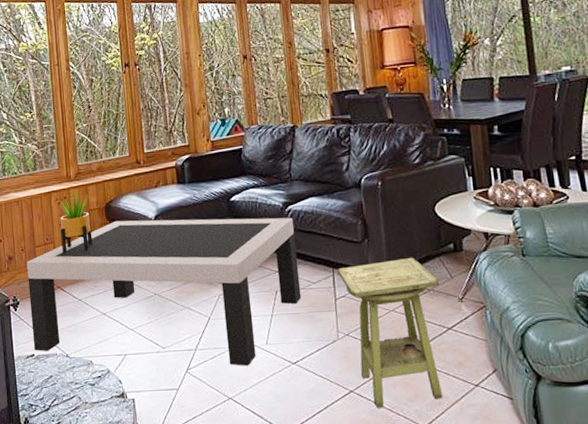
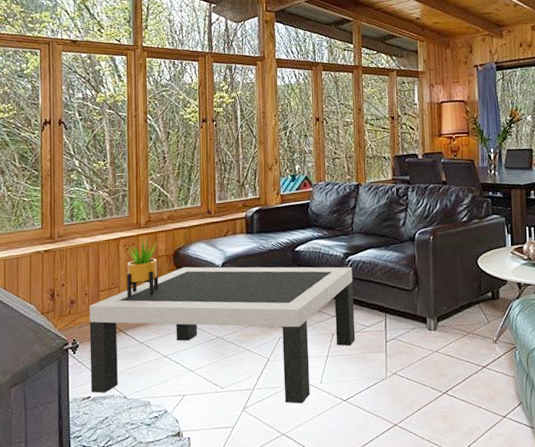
side table: present [337,257,443,408] -> none [389,304,477,440]

